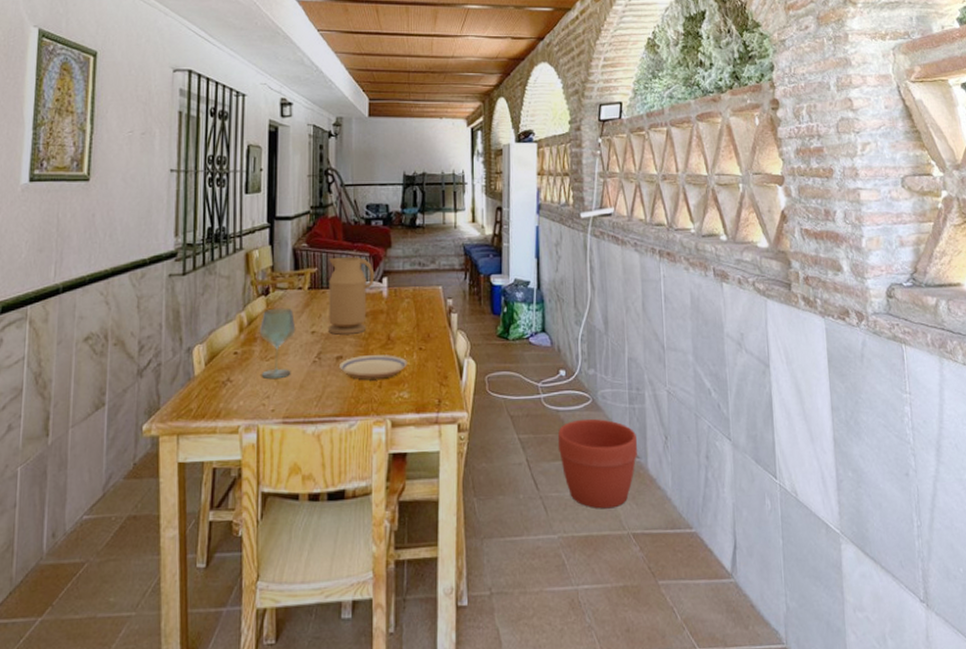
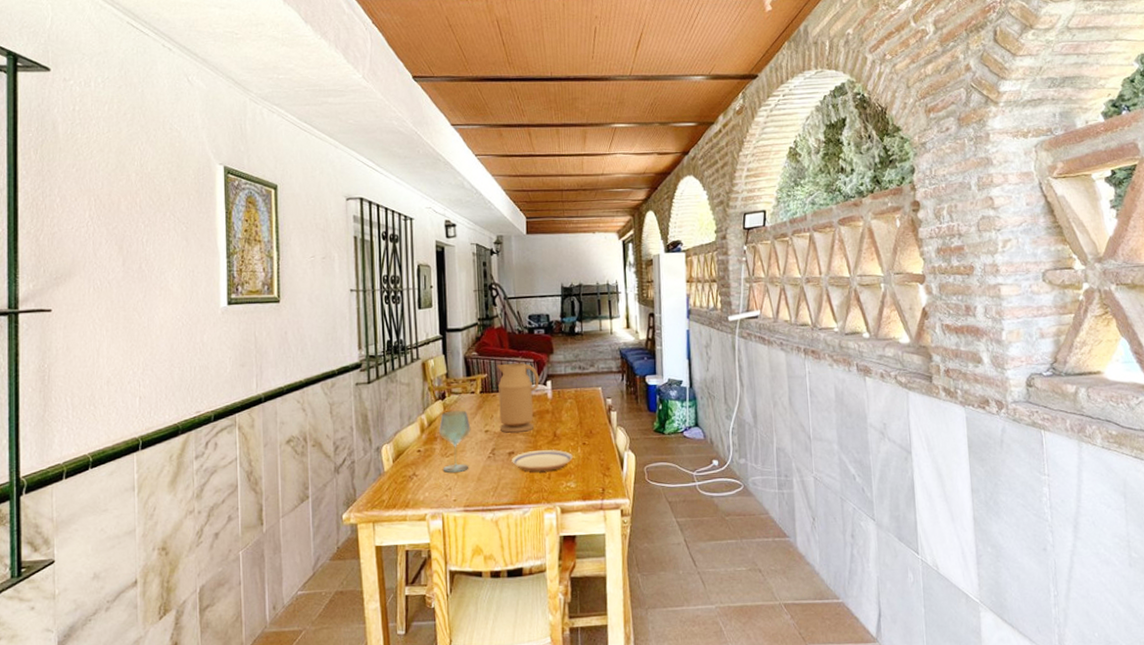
flowerpot: present [557,418,638,509] -> none [712,503,787,583]

